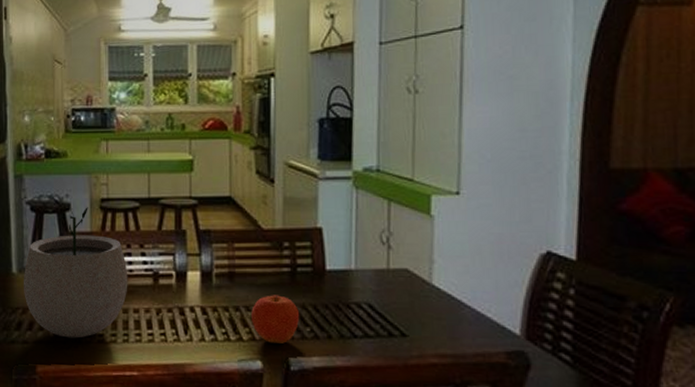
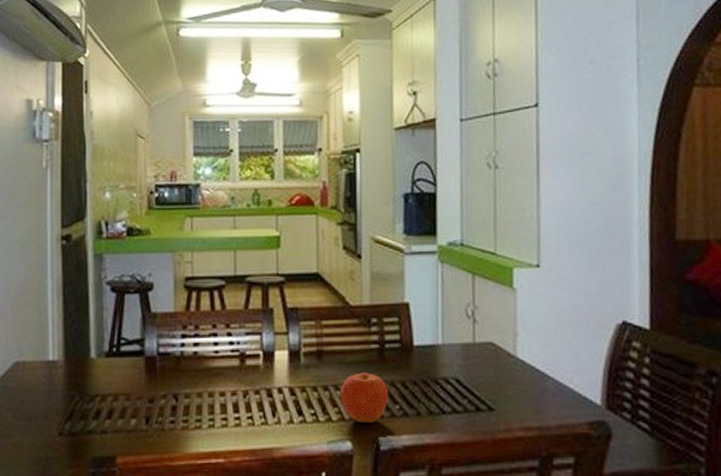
plant pot: present [23,205,128,338] -> none [102,284,214,426]

